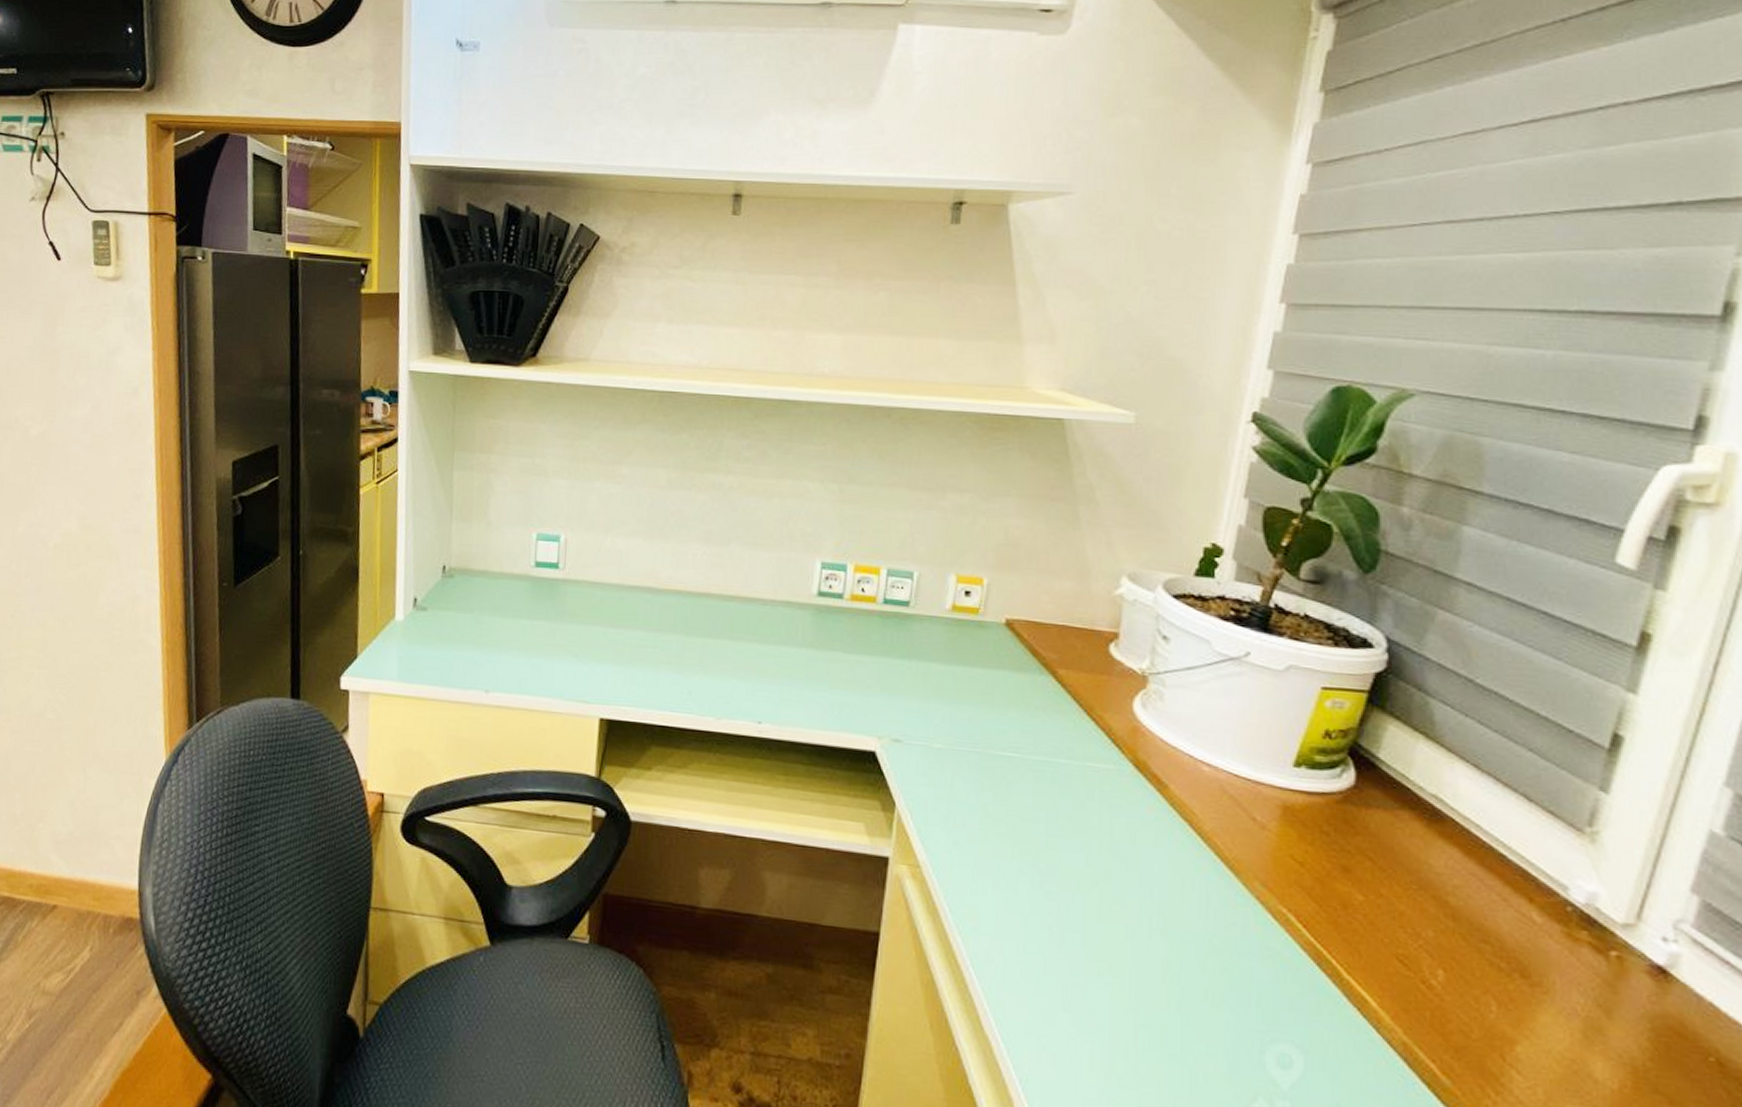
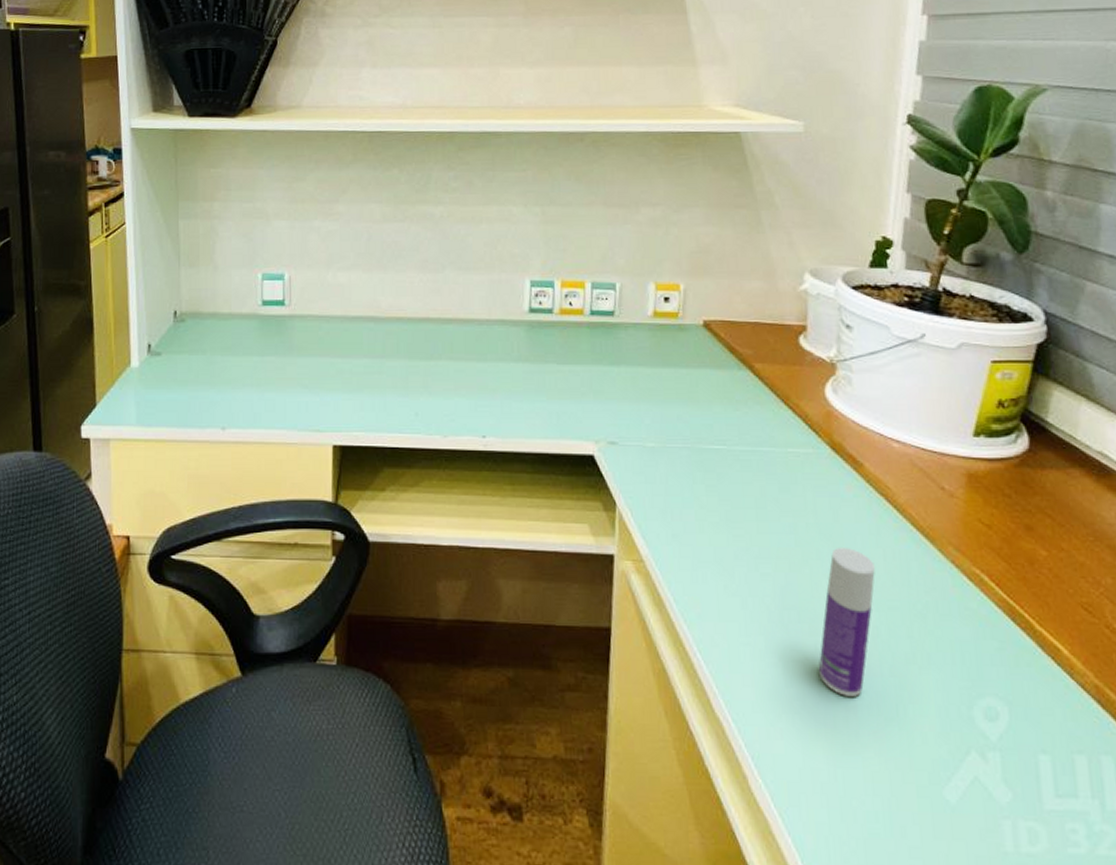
bottle: none [1099,872,1171,1029] -> present [818,548,875,697]

